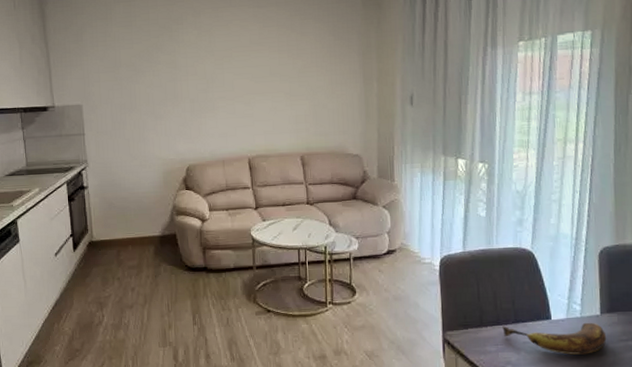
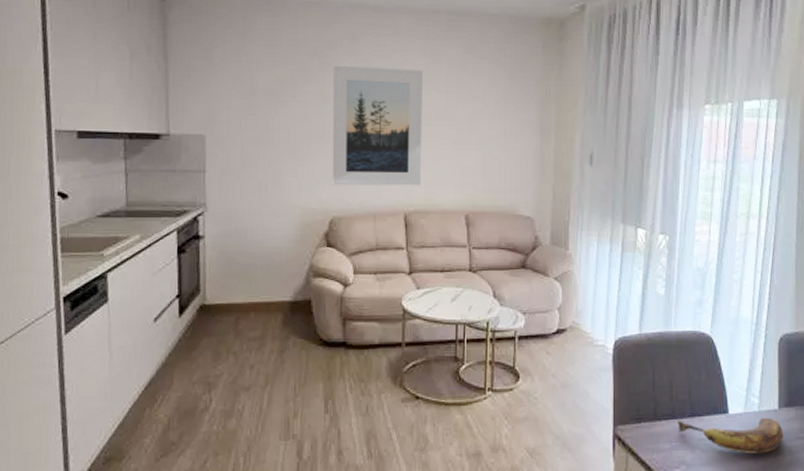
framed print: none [181,34,261,138] -> present [332,65,423,186]

